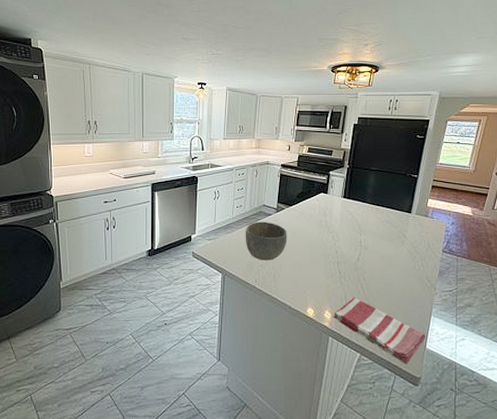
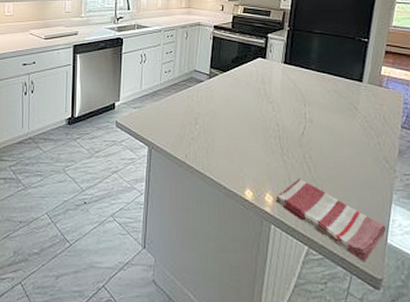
bowl: present [245,222,287,261] -> none [174,89,221,133]

